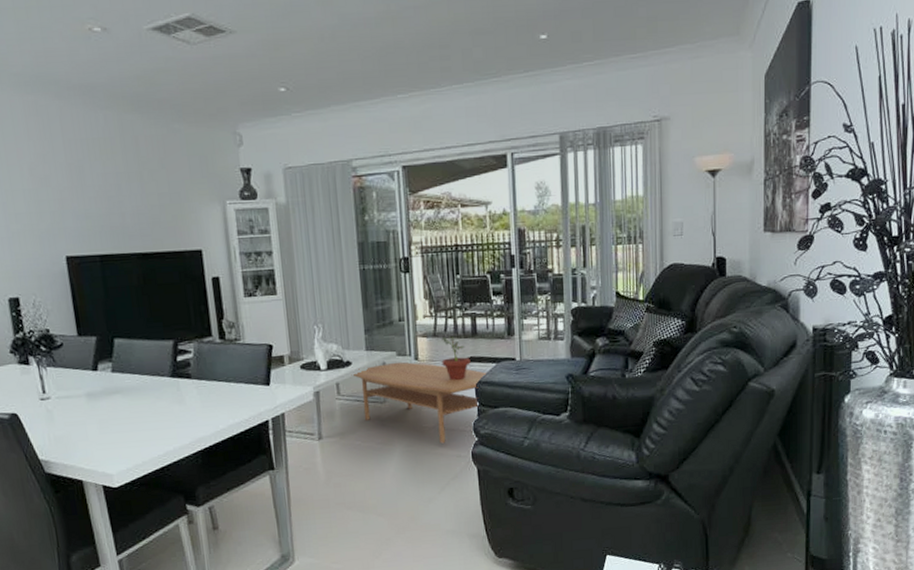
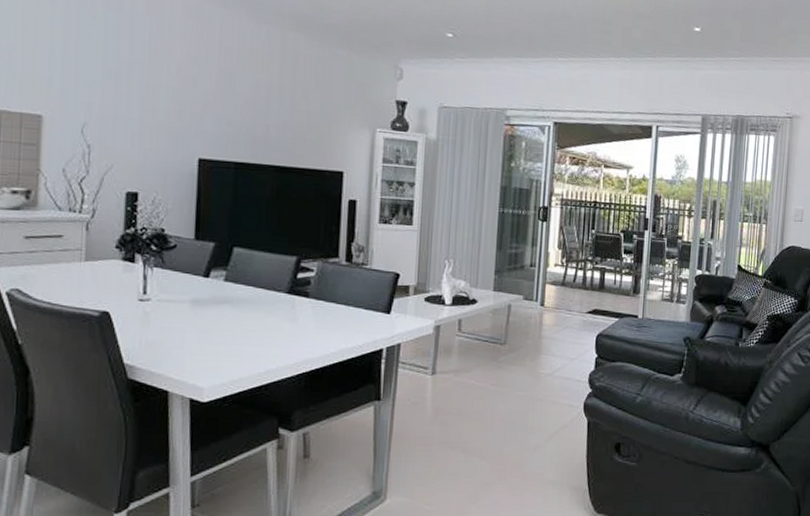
coffee table: present [351,362,487,444] -> none [475,305,609,392]
potted plant: present [441,335,471,381] -> none [566,286,595,331]

